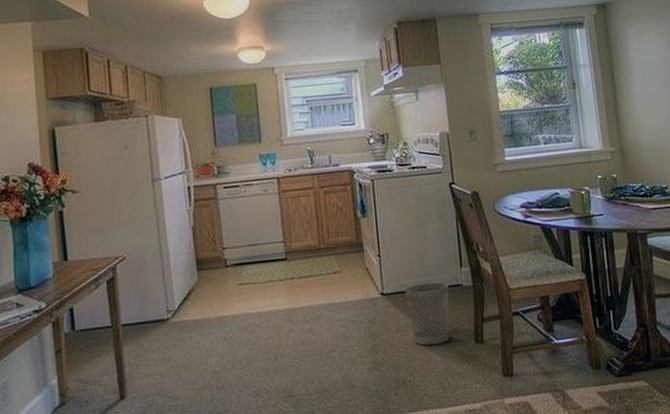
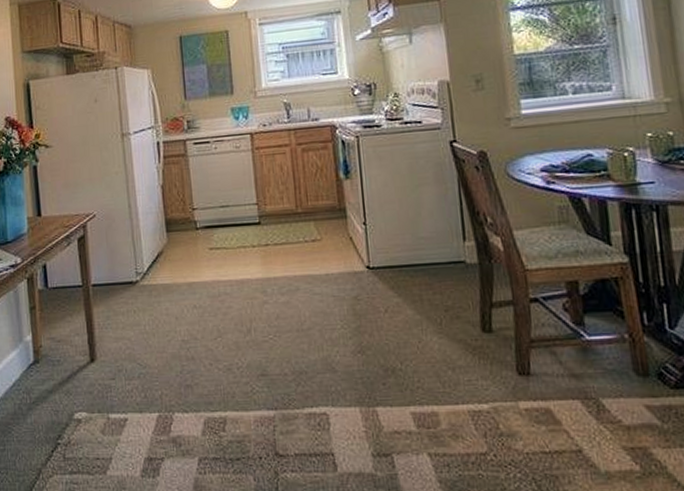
wastebasket: present [404,282,450,346] -> none [395,257,450,331]

